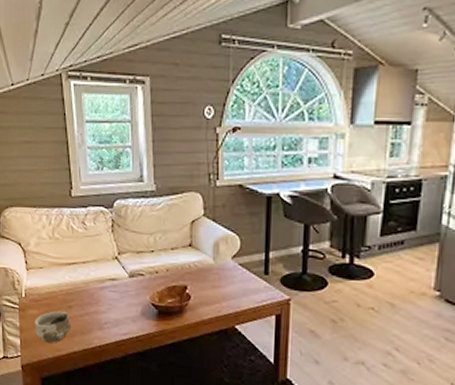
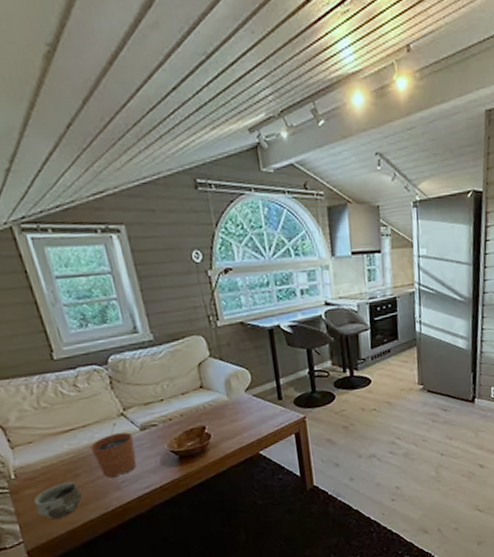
plant pot: none [85,265,122,317] -> present [90,423,137,478]

